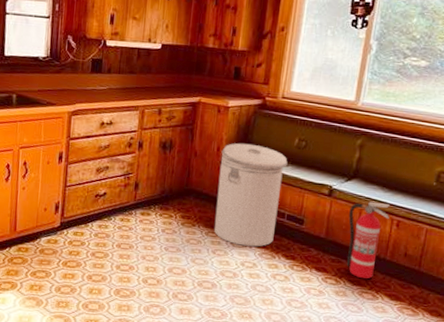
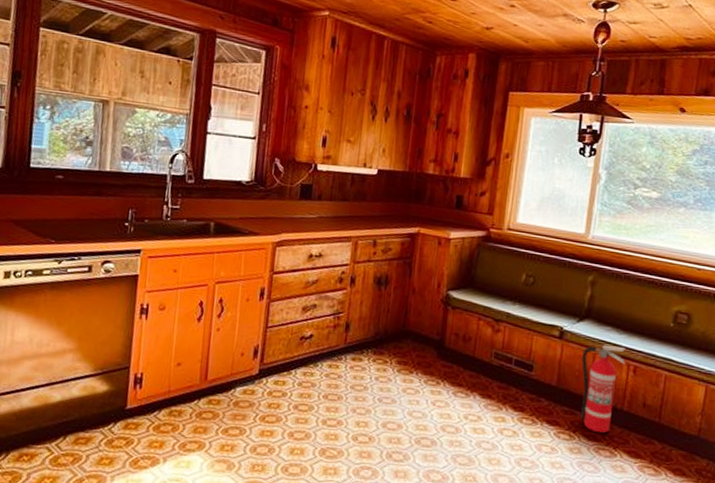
can: present [214,143,288,247] -> none [434,278,515,397]

